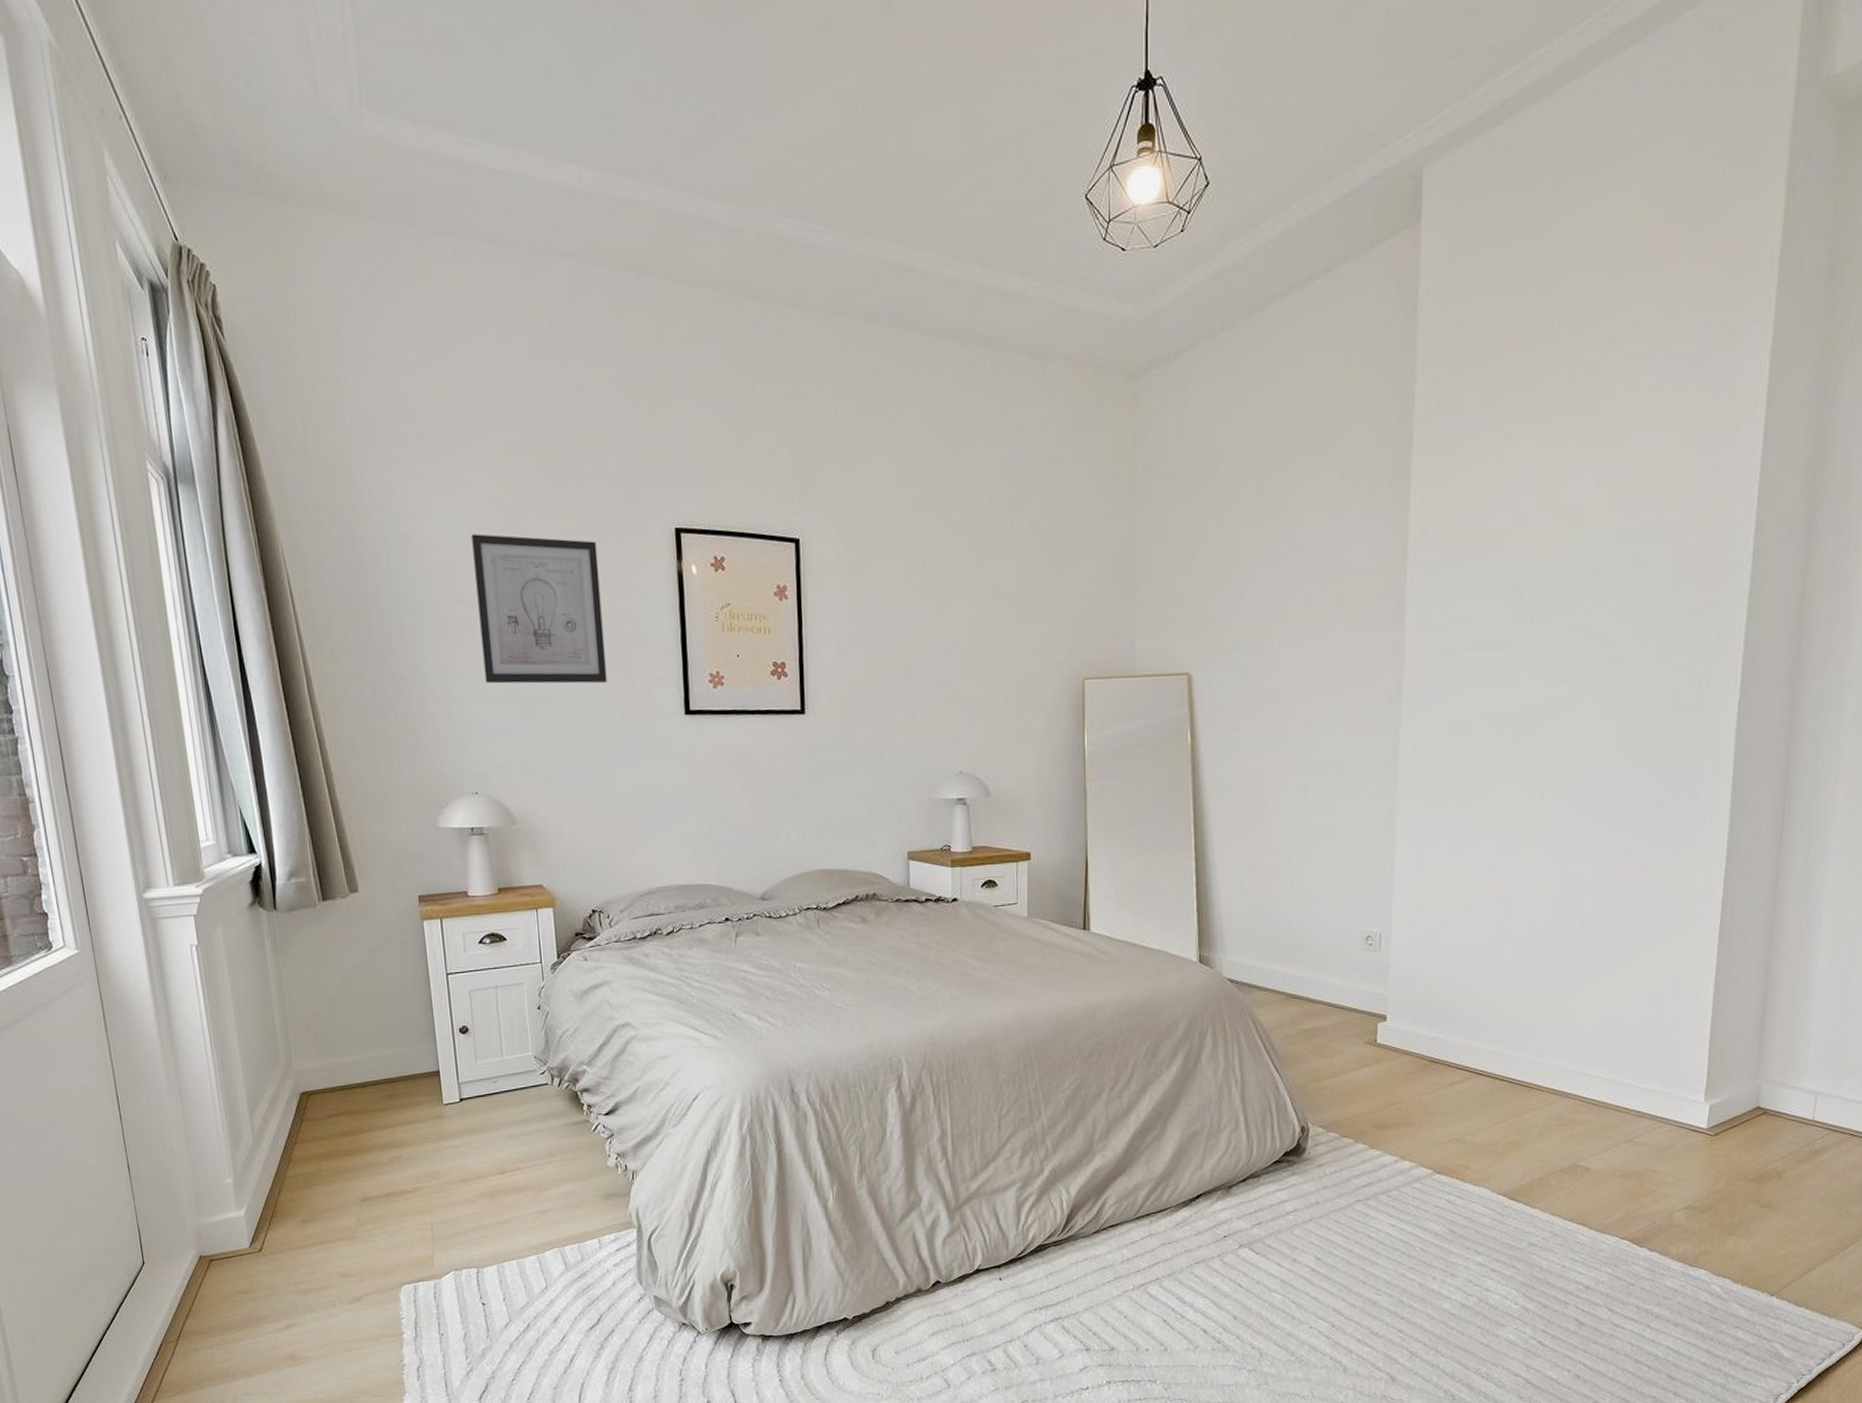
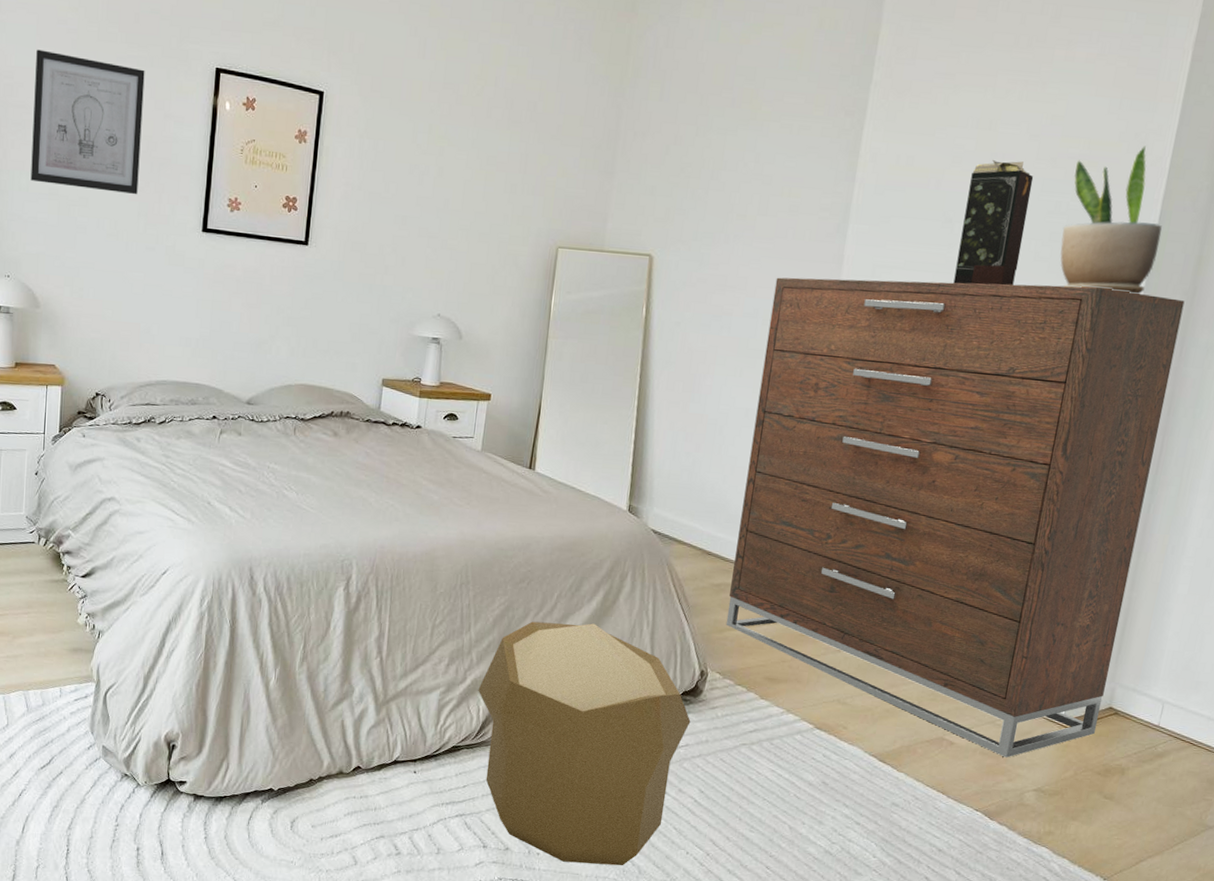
pouf: none [1058,1091,1297,1355] -> present [478,621,691,866]
dresser: none [1322,642,1792,1177] -> present [725,277,1185,758]
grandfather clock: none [1530,512,1607,661] -> present [953,160,1034,286]
potted plant: none [1645,476,1758,648] -> present [1060,145,1162,294]

